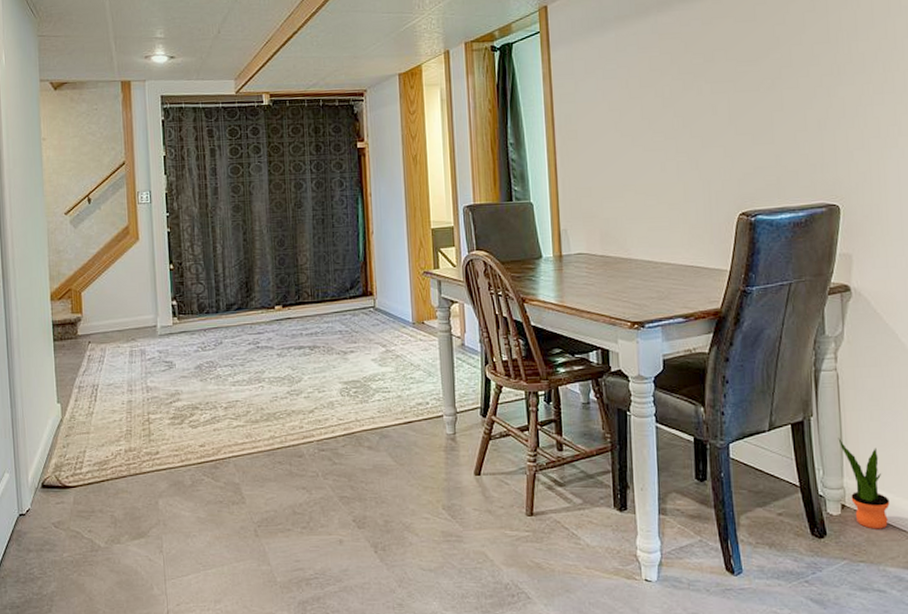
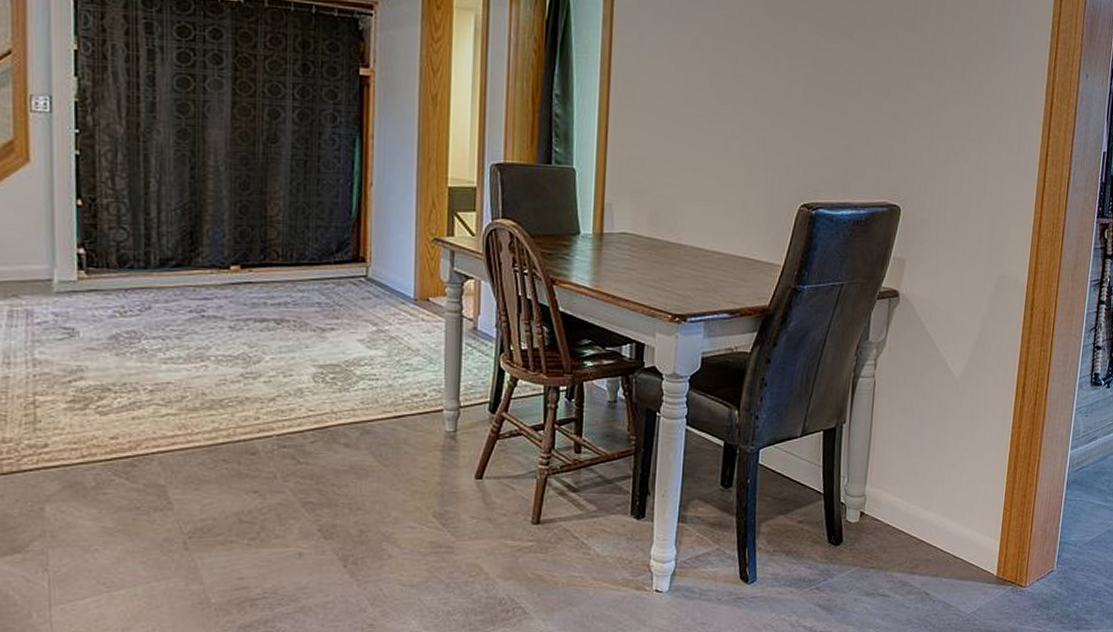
potted plant: present [838,438,890,529] -> none [866,446,906,536]

